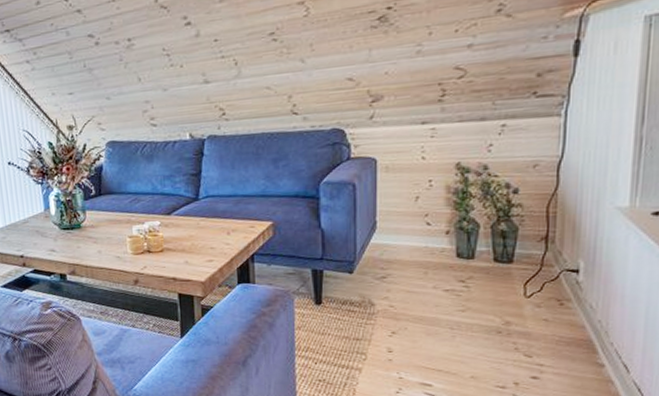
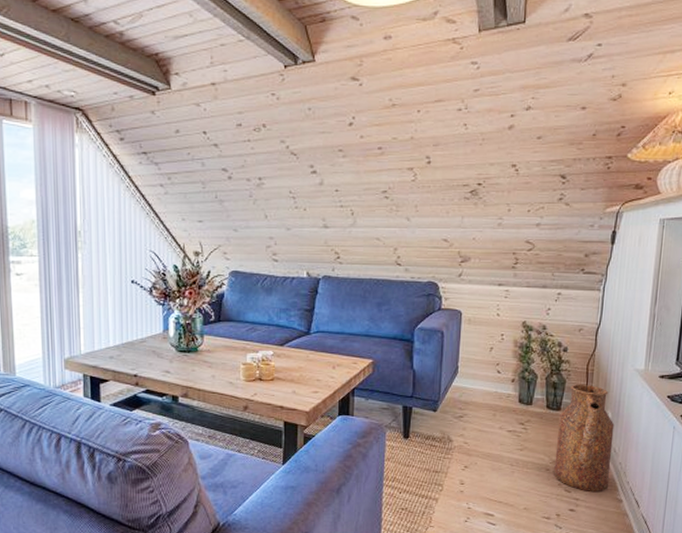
watering can: none [508,230,589,356] -> present [554,384,615,491]

